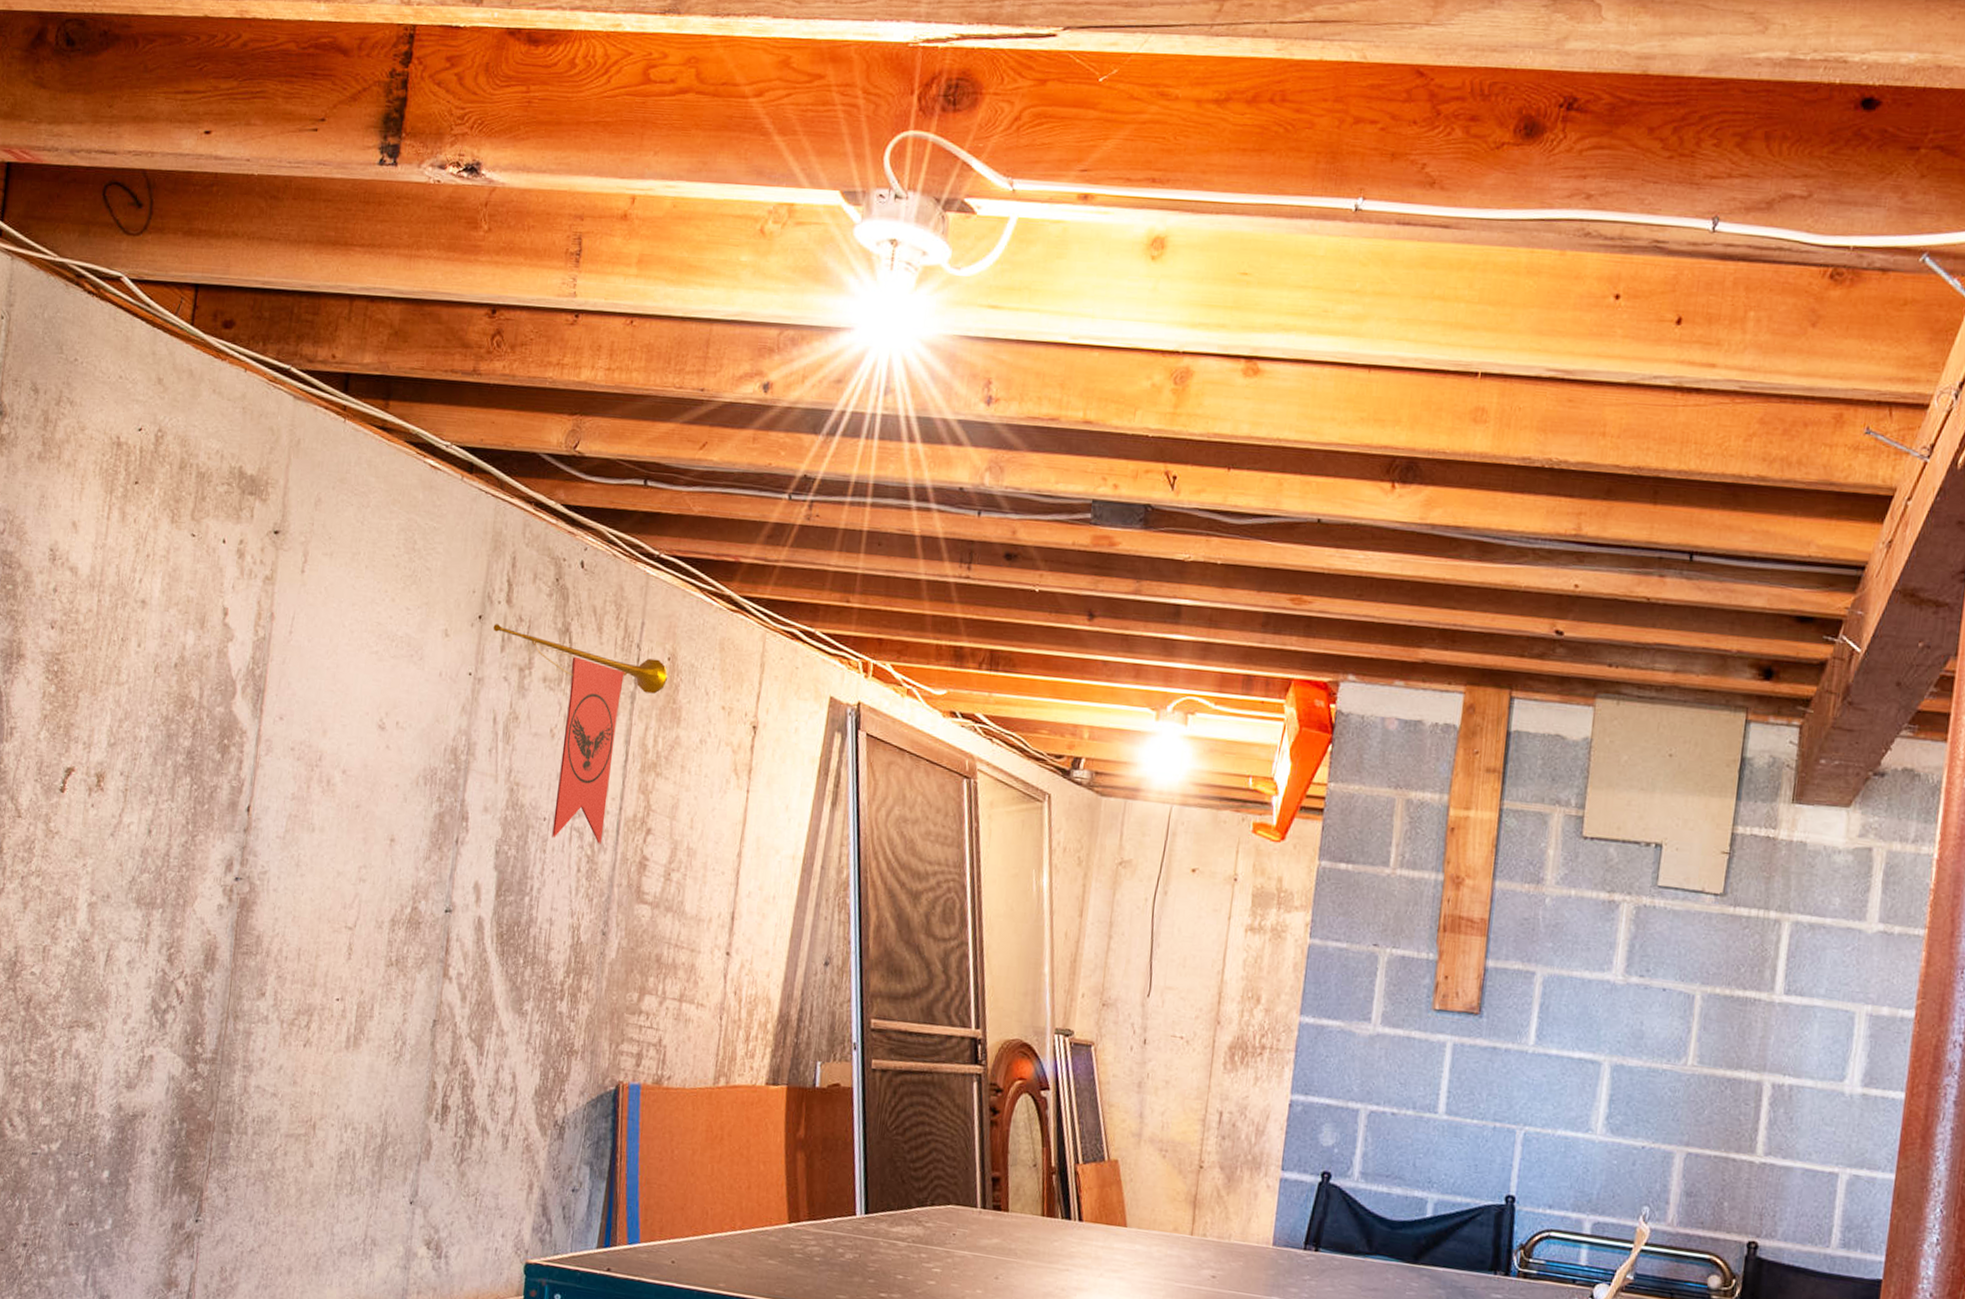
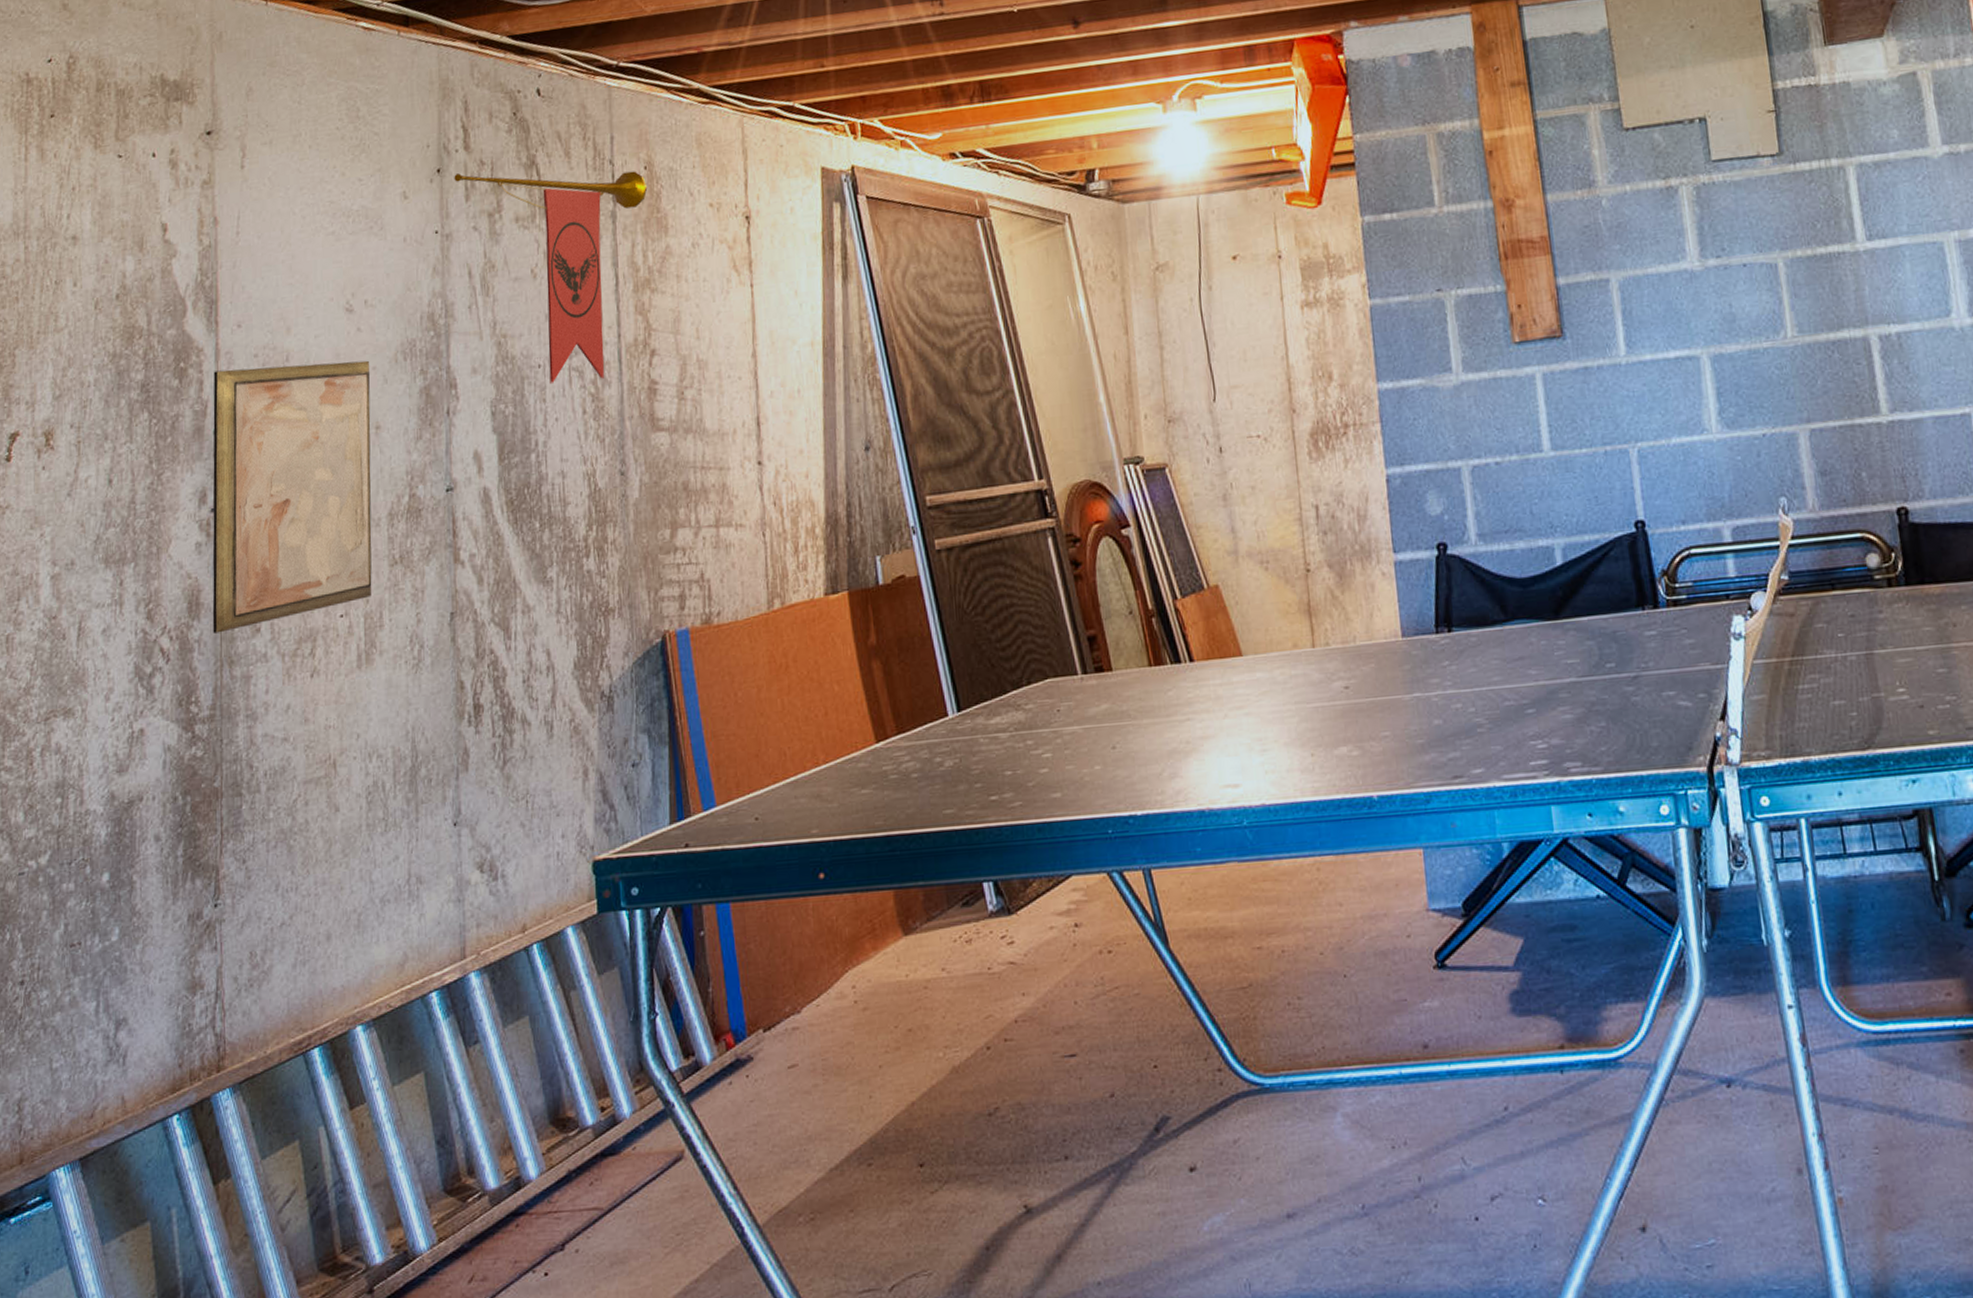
wall art: none [223,754,393,990] -> present [212,360,372,634]

